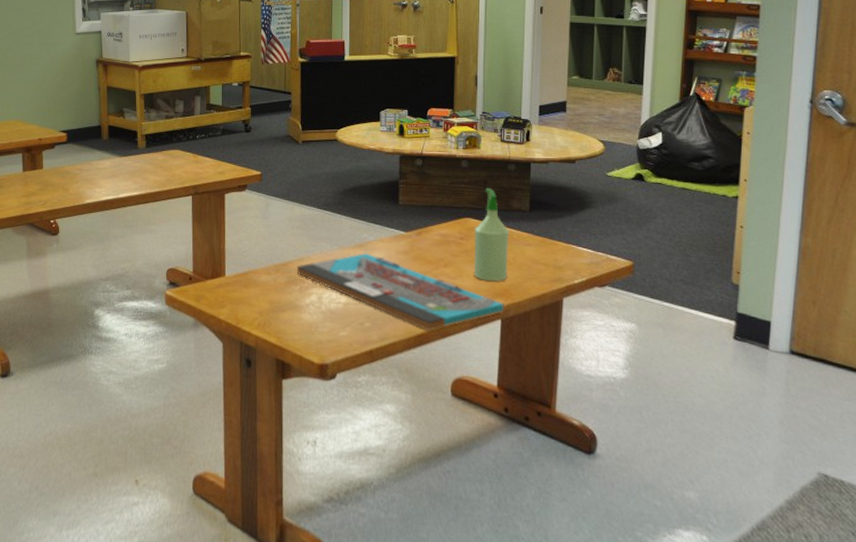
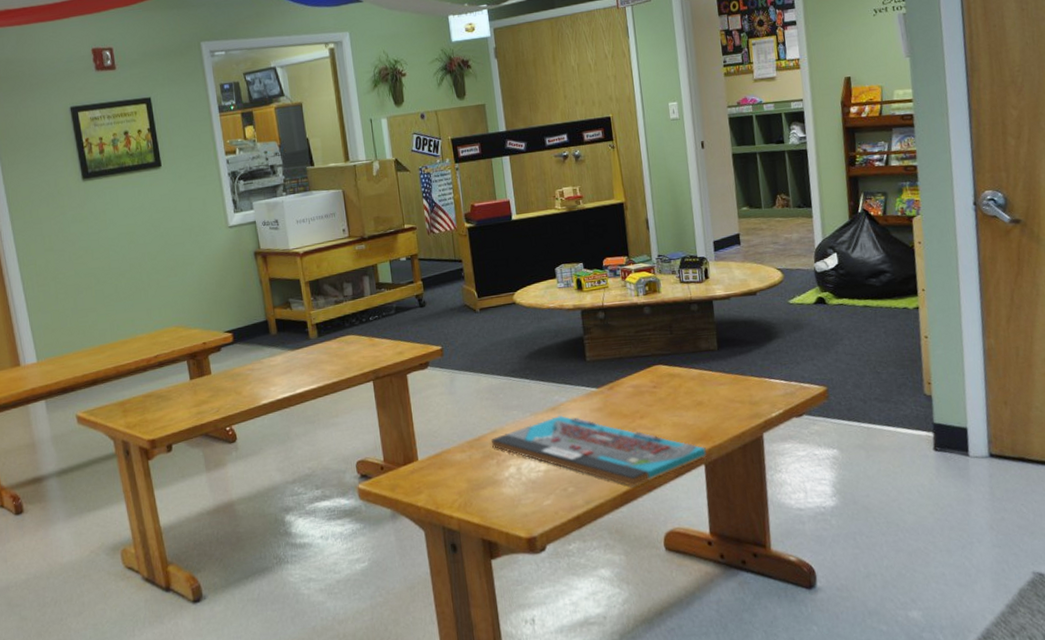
spray bottle: present [473,188,510,281] -> none [666,332,705,427]

